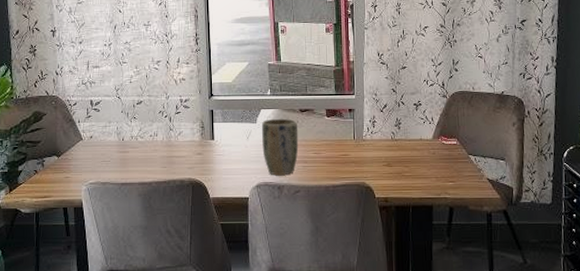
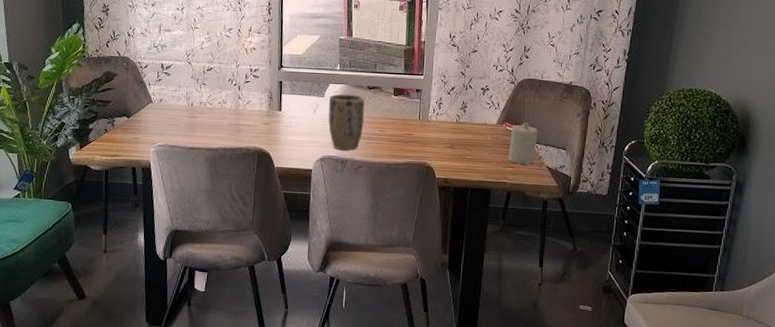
candle: none [447,135,475,178] -> present [508,122,538,165]

